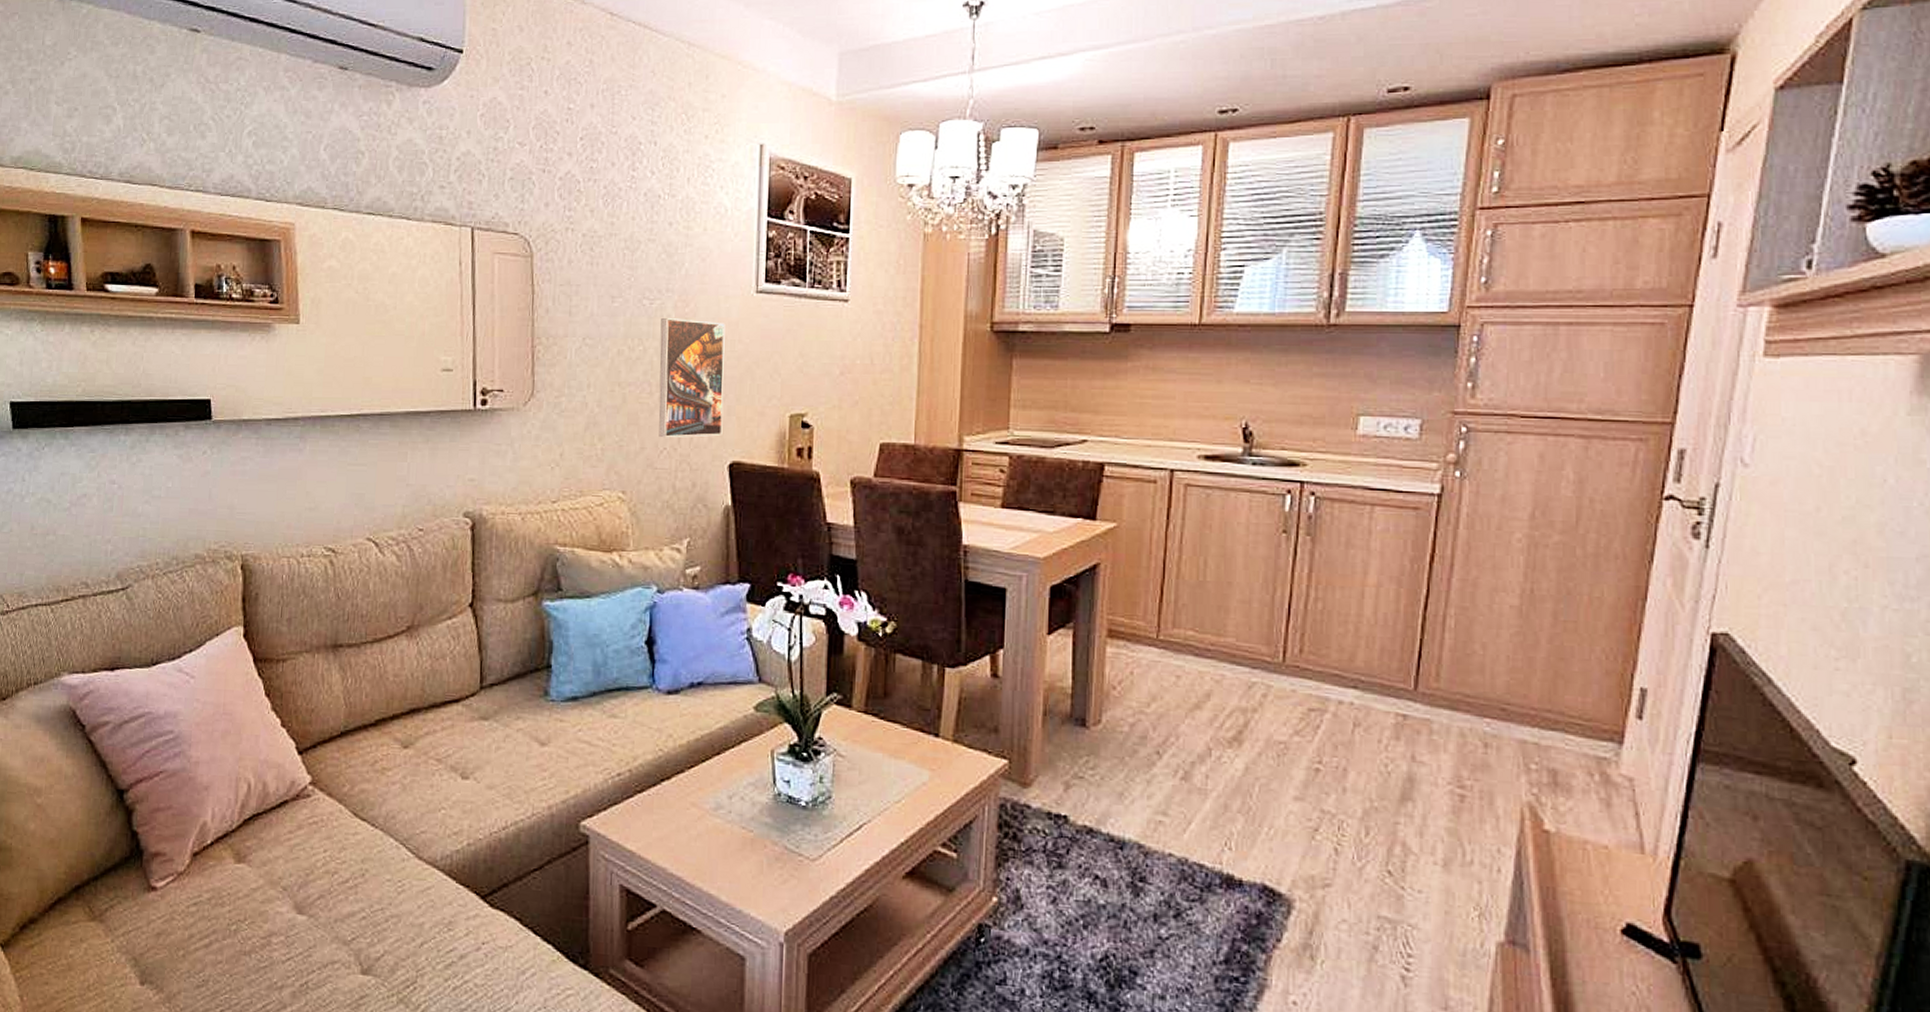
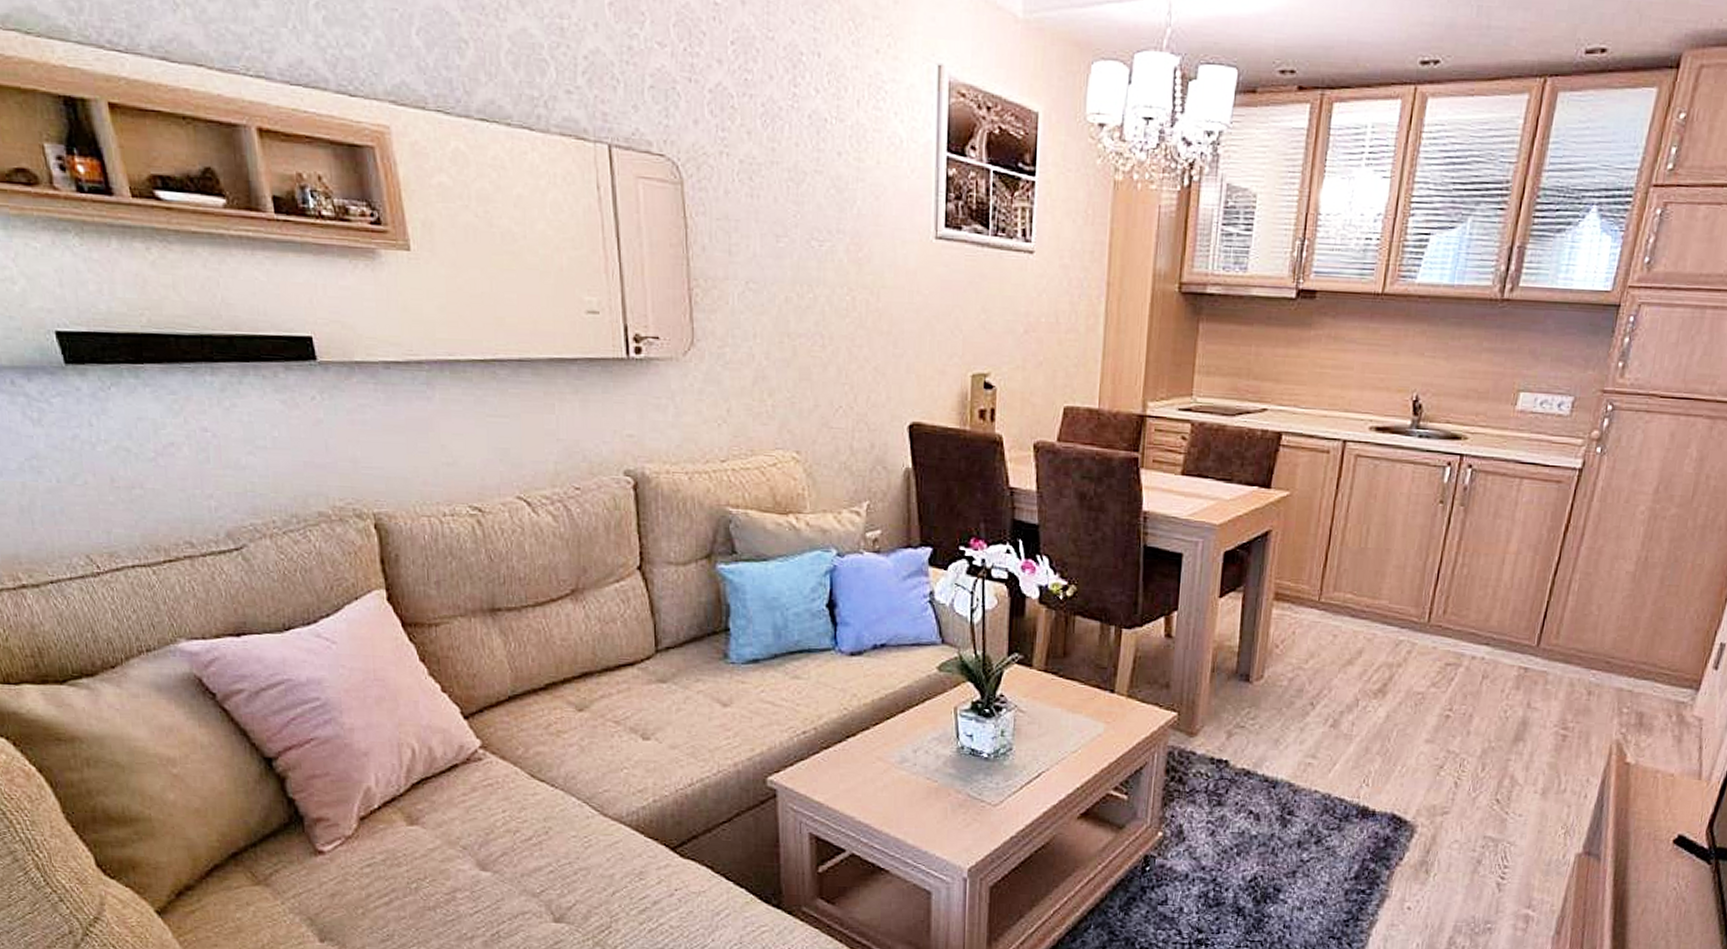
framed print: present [659,317,725,438] -> none [832,262,903,396]

